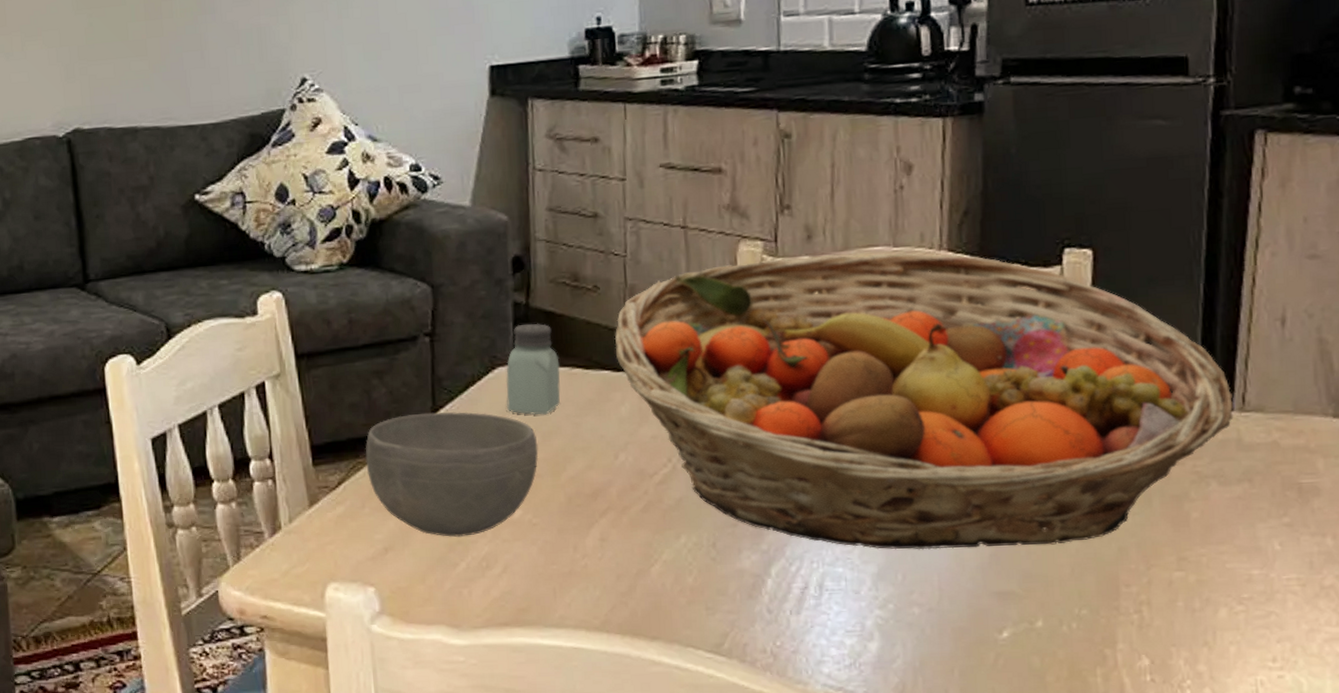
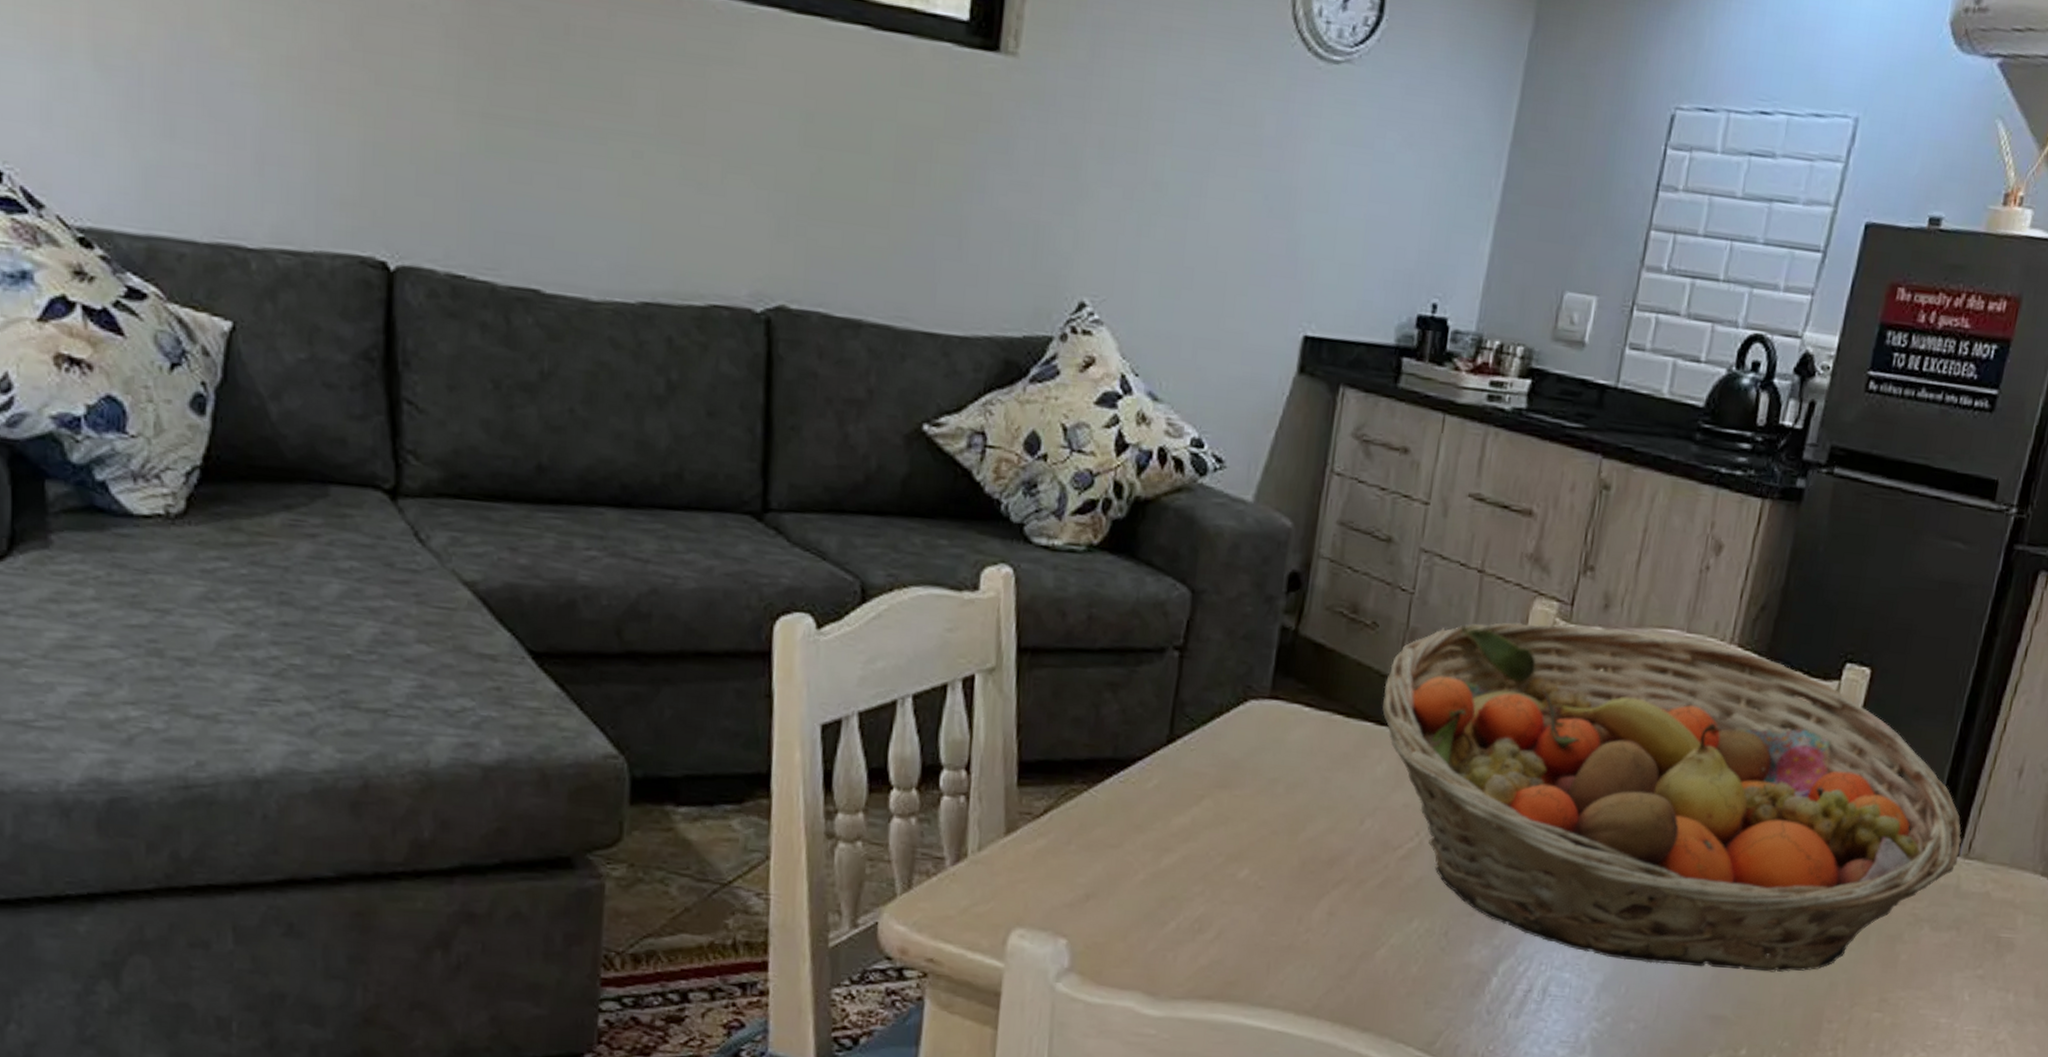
bowl: present [365,411,539,538] -> none [1080,740,1280,893]
saltshaker: present [505,323,561,415] -> none [1252,653,1321,764]

